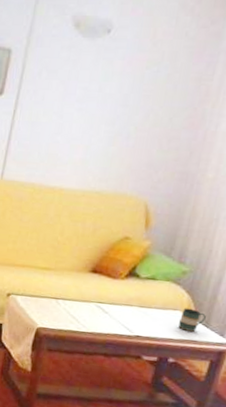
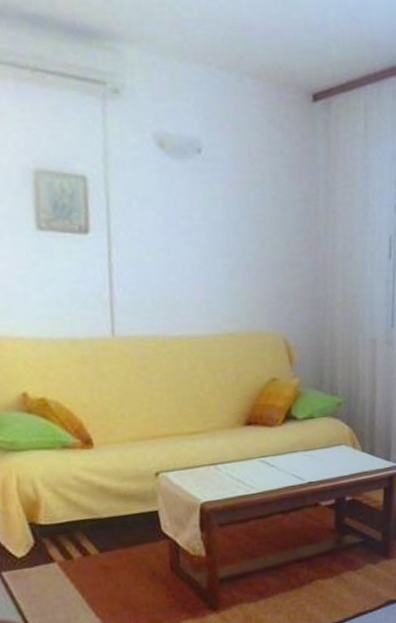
mug: present [179,308,206,332] -> none [346,439,370,464]

